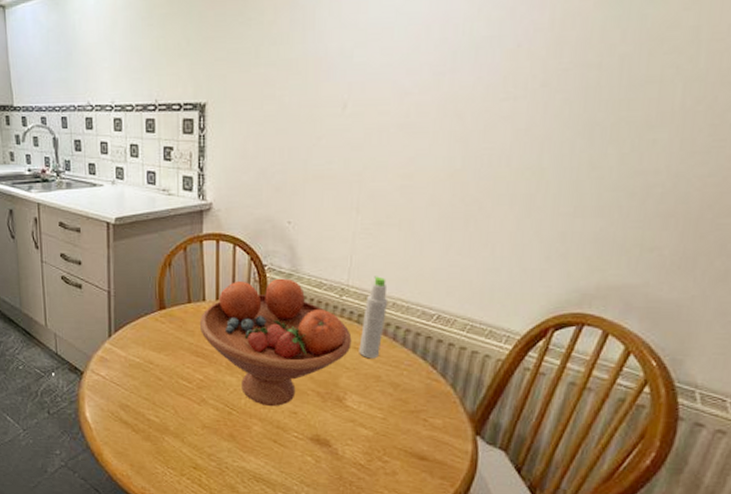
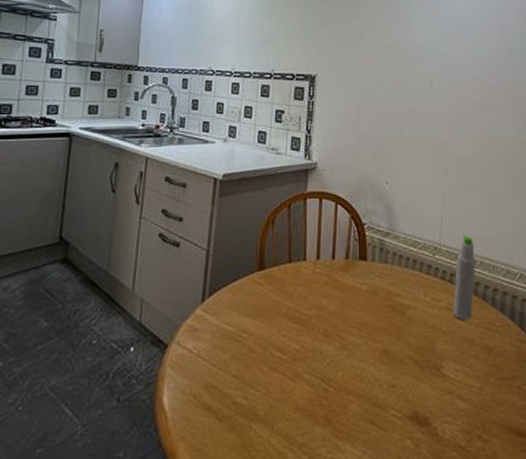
fruit bowl: present [199,278,352,407] -> none [298,236,446,380]

